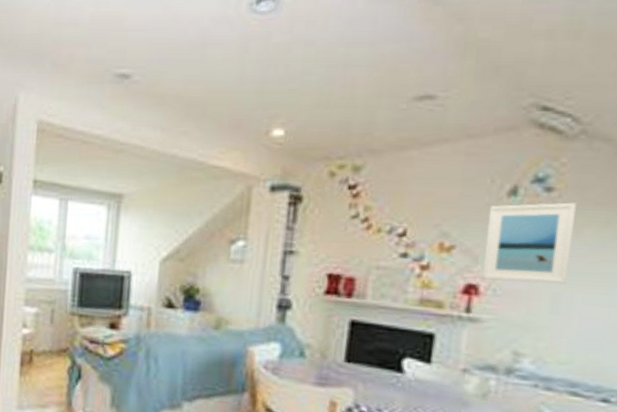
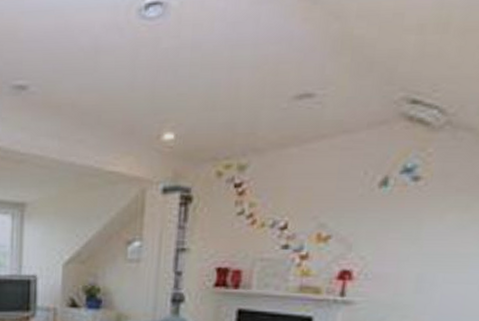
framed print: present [481,202,576,284] -> none [355,190,440,266]

